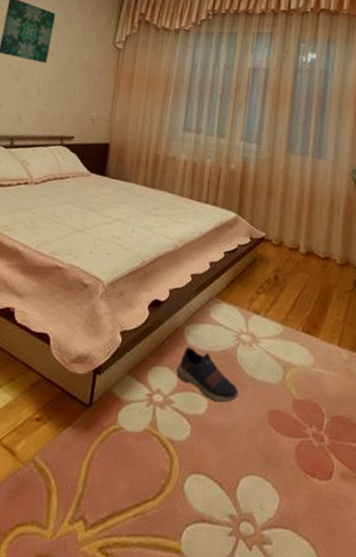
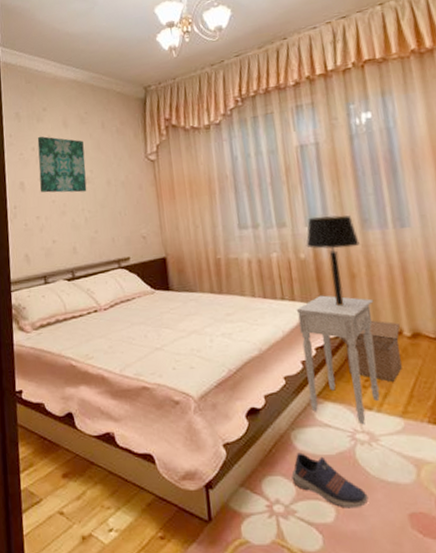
nightstand: none [208,205,282,326] -> present [296,295,380,424]
table lamp: none [238,133,282,218] -> present [306,215,360,307]
box: none [247,234,298,291] -> present [339,320,402,382]

